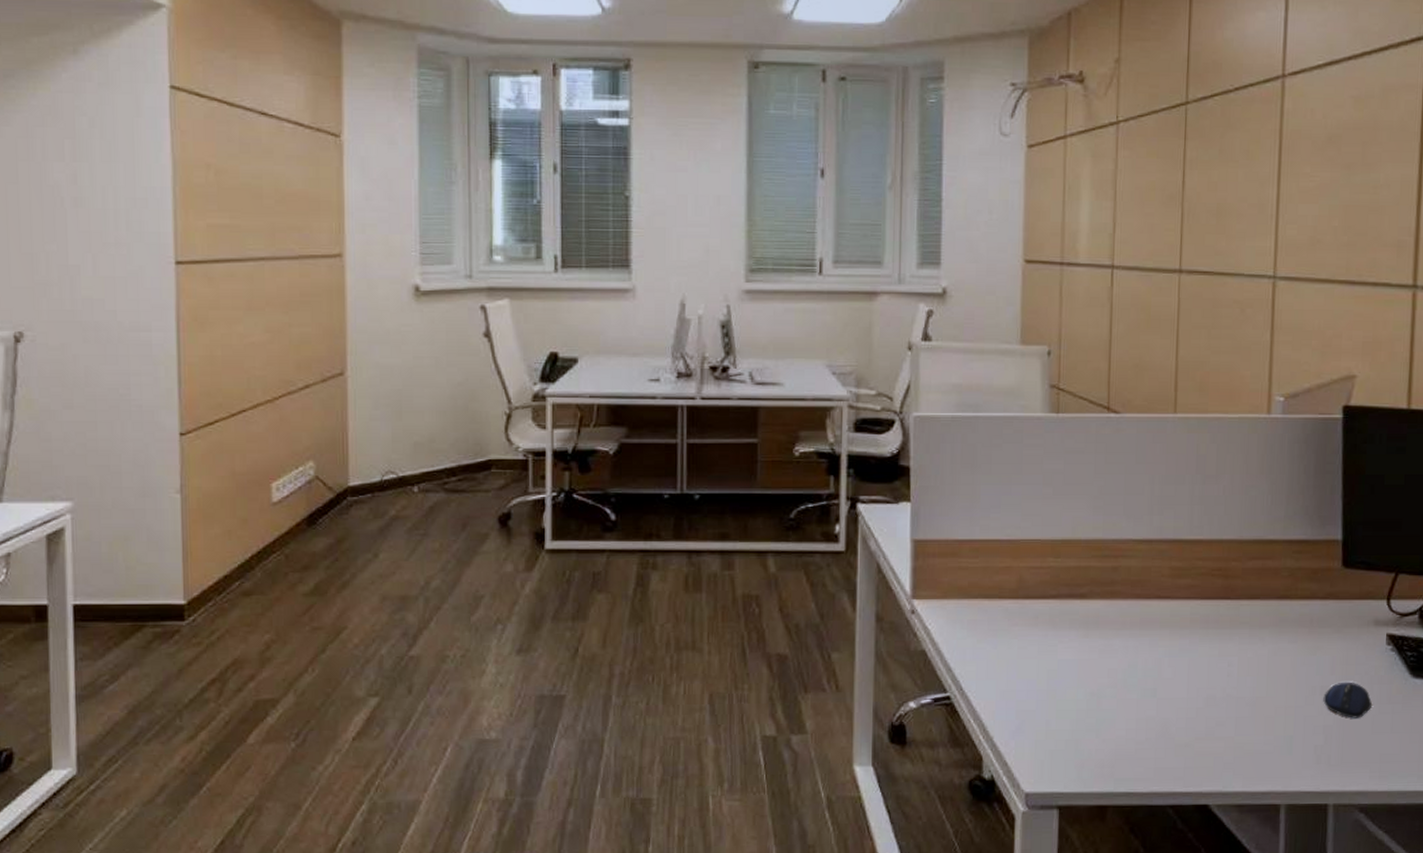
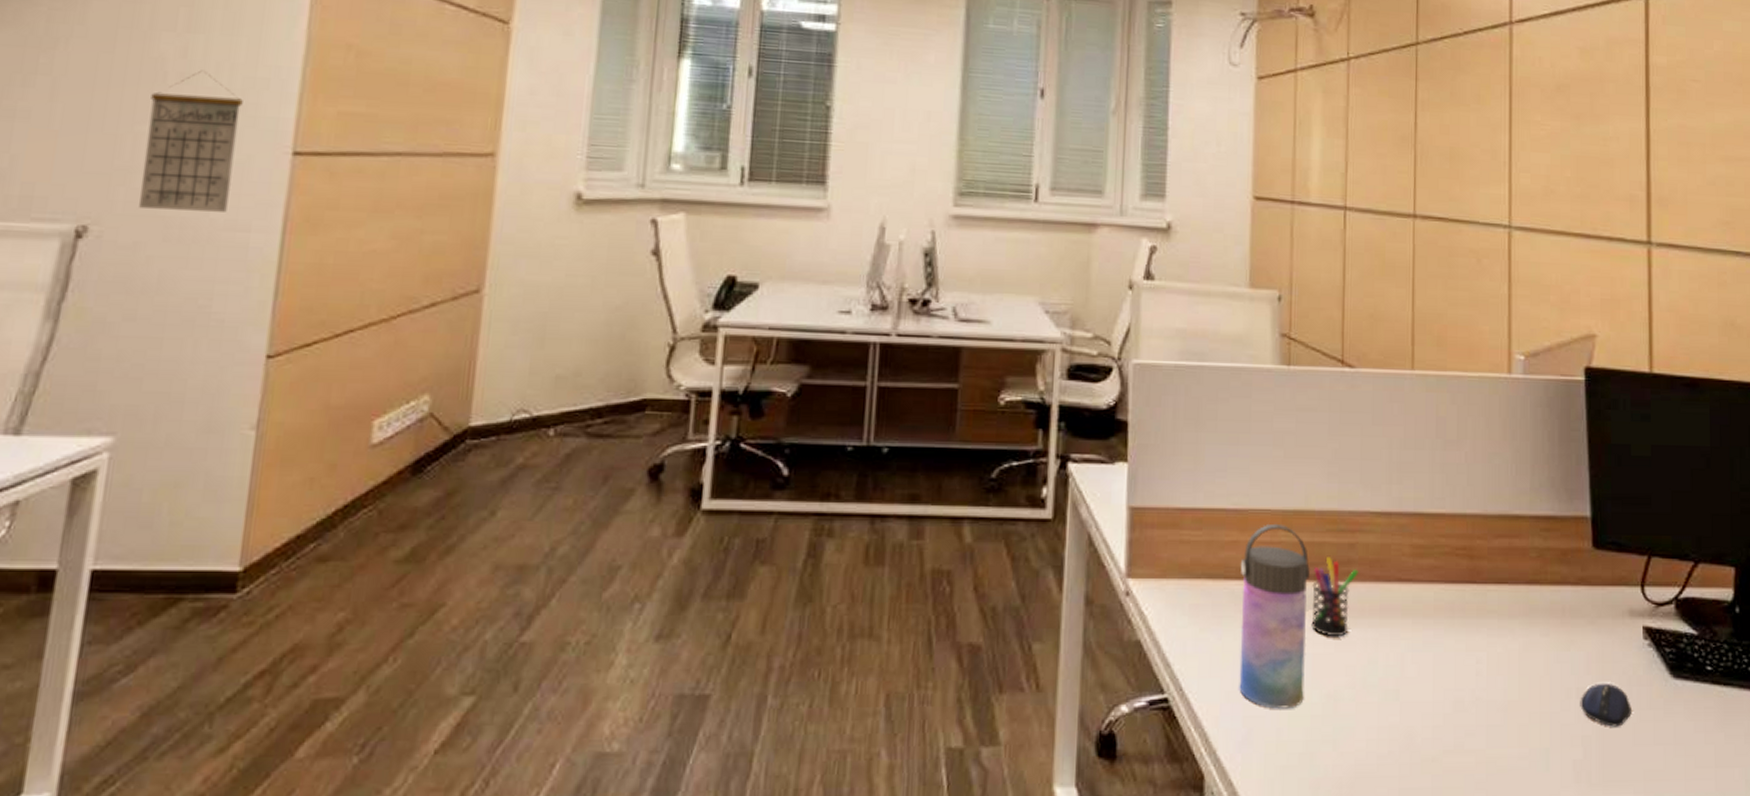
calendar: none [54,194,130,316] -> present [139,70,243,212]
water bottle: none [1012,551,1076,705] -> present [1239,523,1310,709]
pen holder: none [1077,579,1120,645] -> present [1311,557,1358,636]

